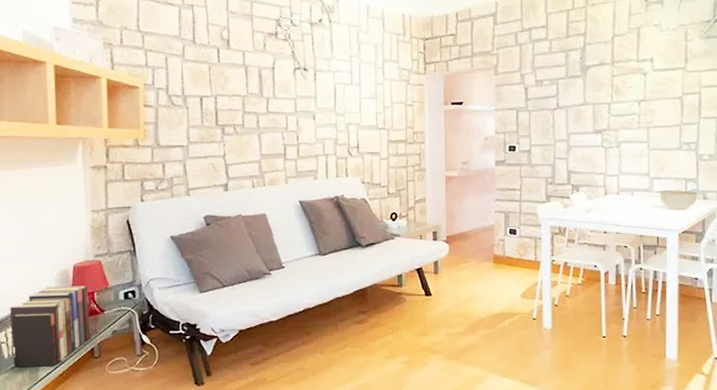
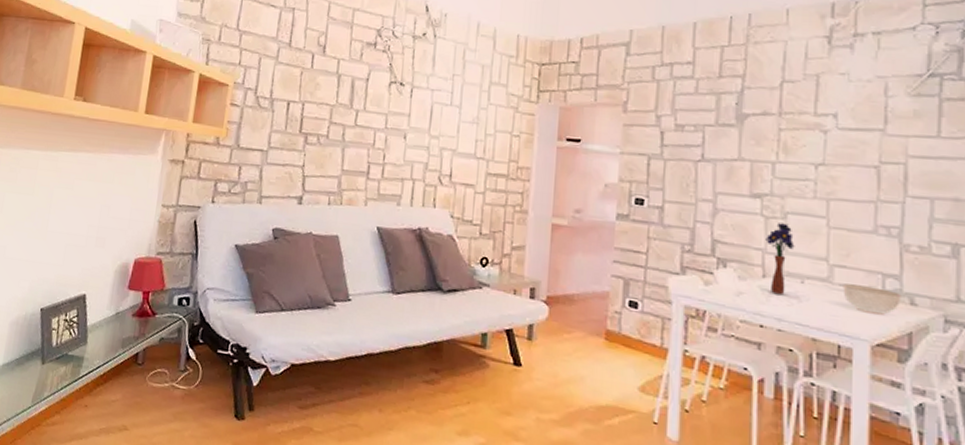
books: present [10,285,91,368] -> none [59,278,144,365]
flower arrangement: none [606,151,626,207] -> present [766,223,795,296]

